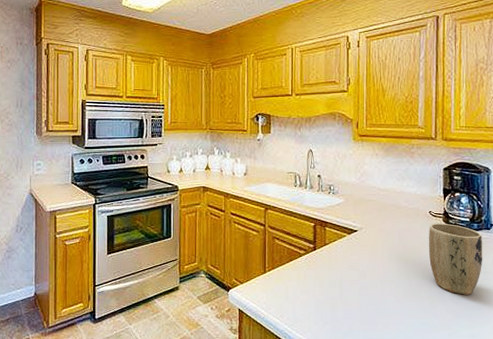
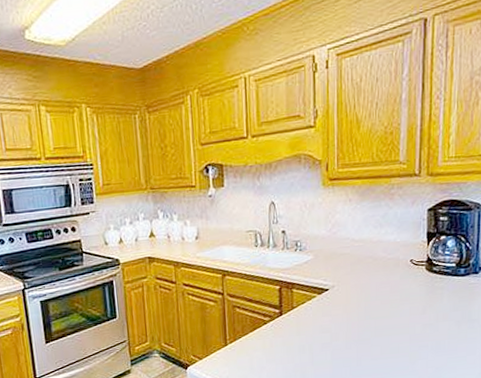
plant pot: present [429,223,483,295] -> none [409,271,470,347]

